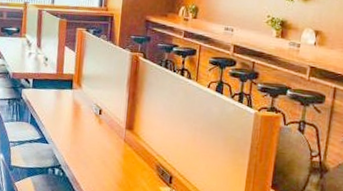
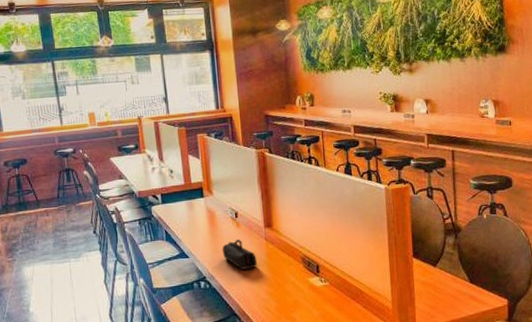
pencil case: none [80,135,113,166] -> present [222,239,258,270]

